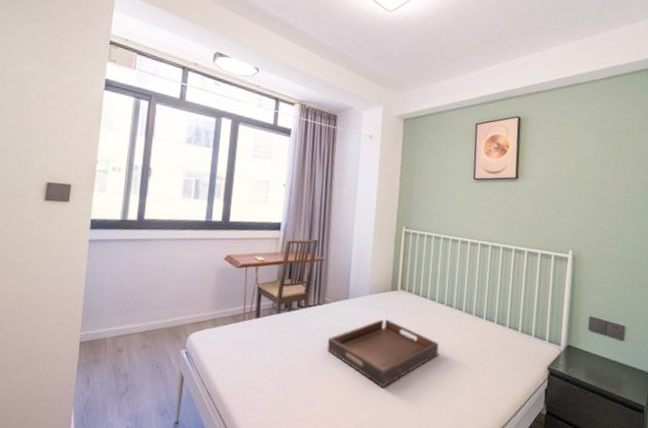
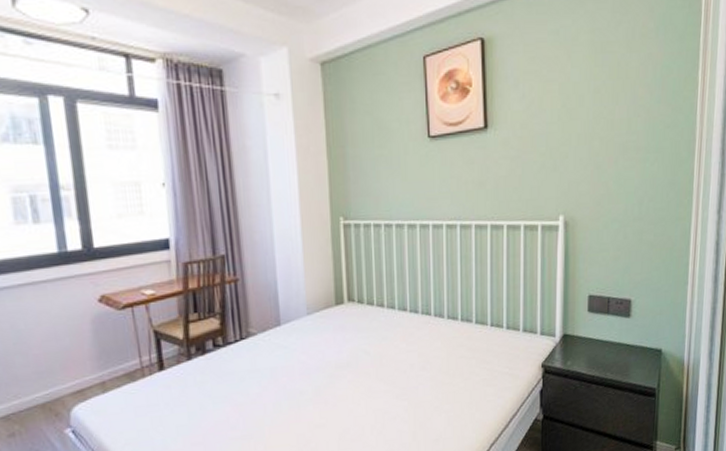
serving tray: present [327,319,439,388] -> none [261,342,407,426]

